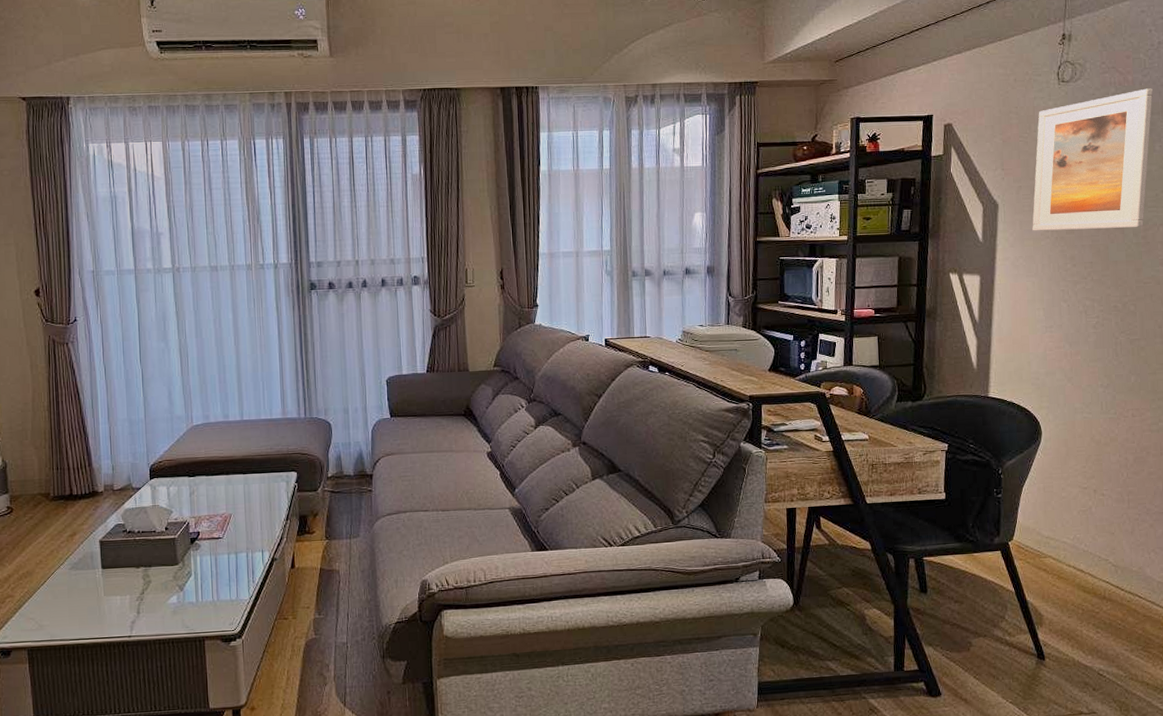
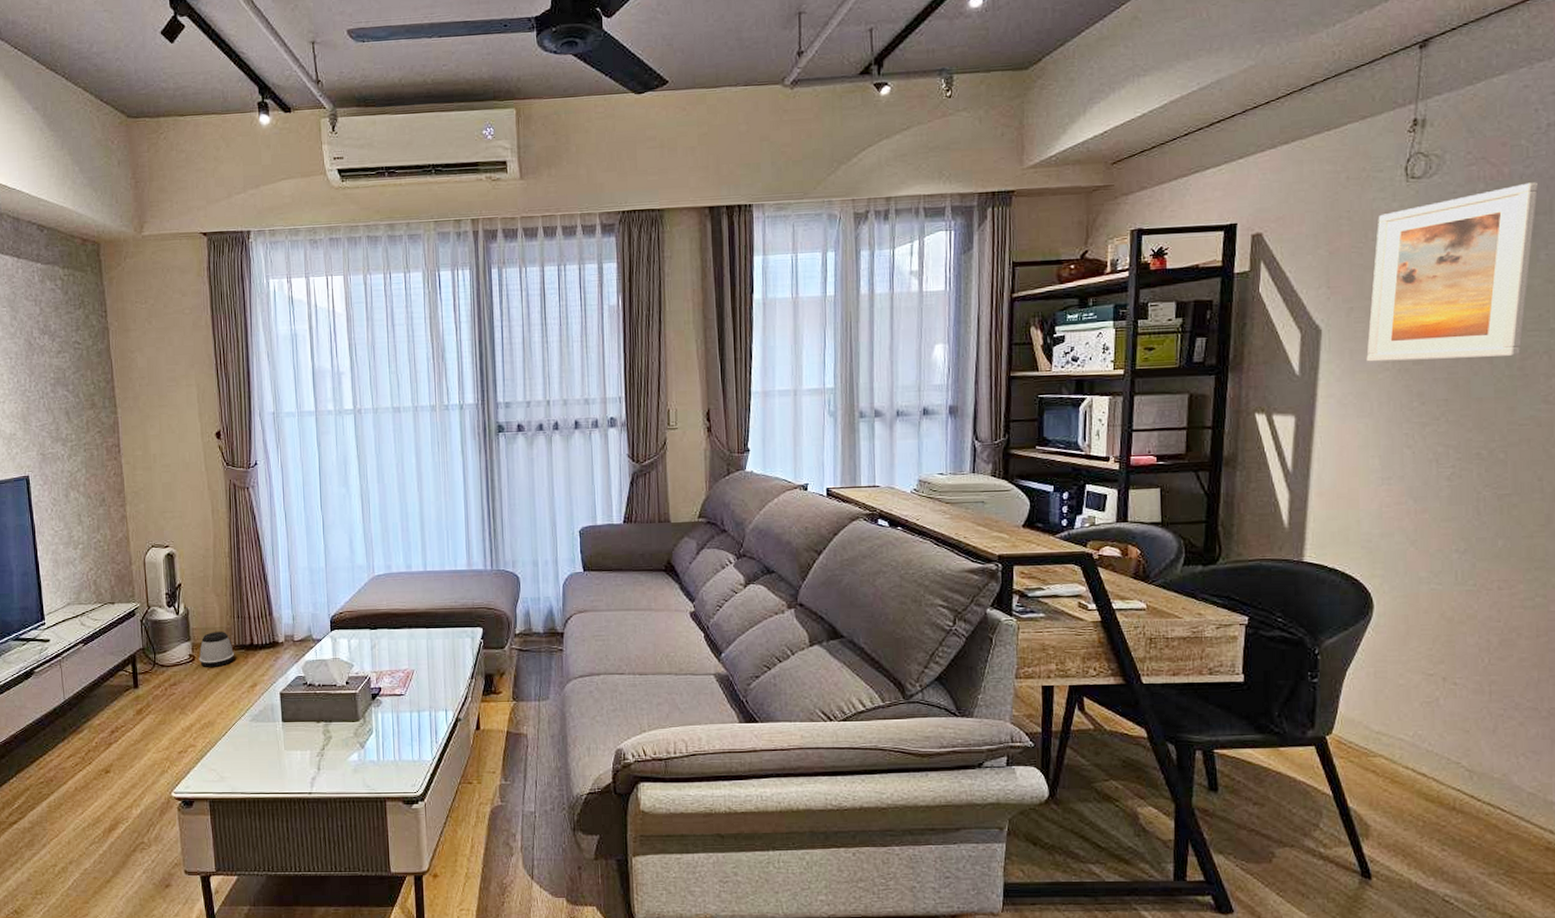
speaker: none [17,483,53,518] -> present [199,632,234,667]

